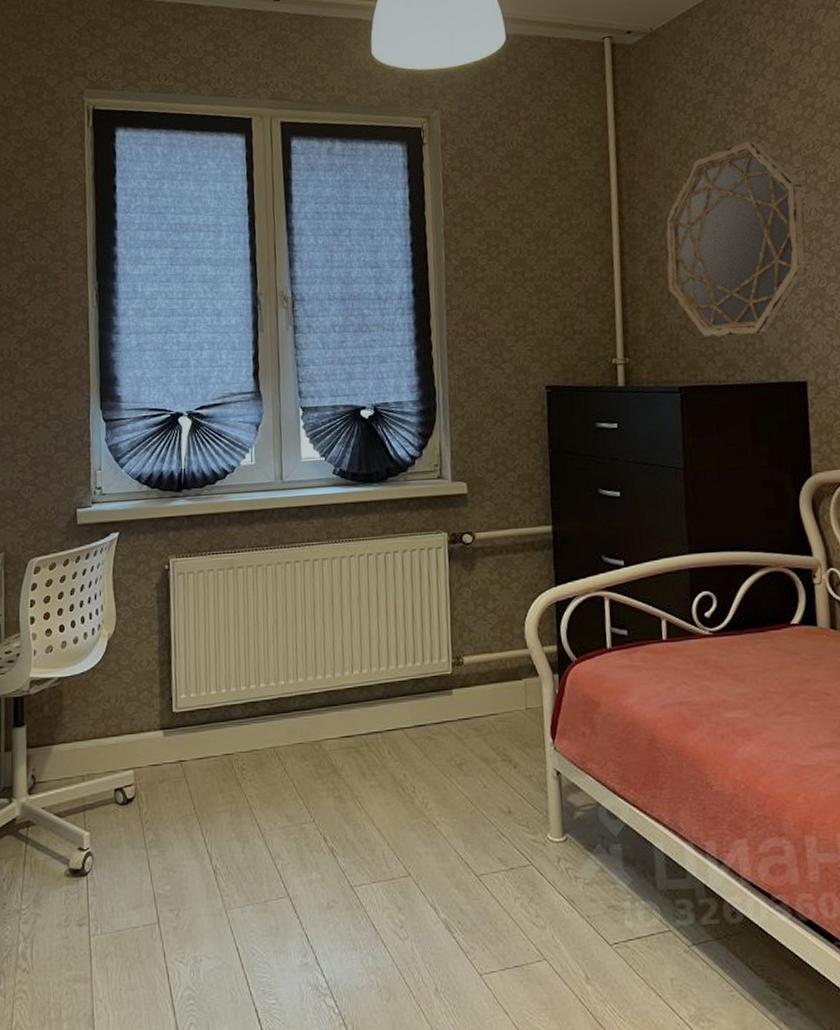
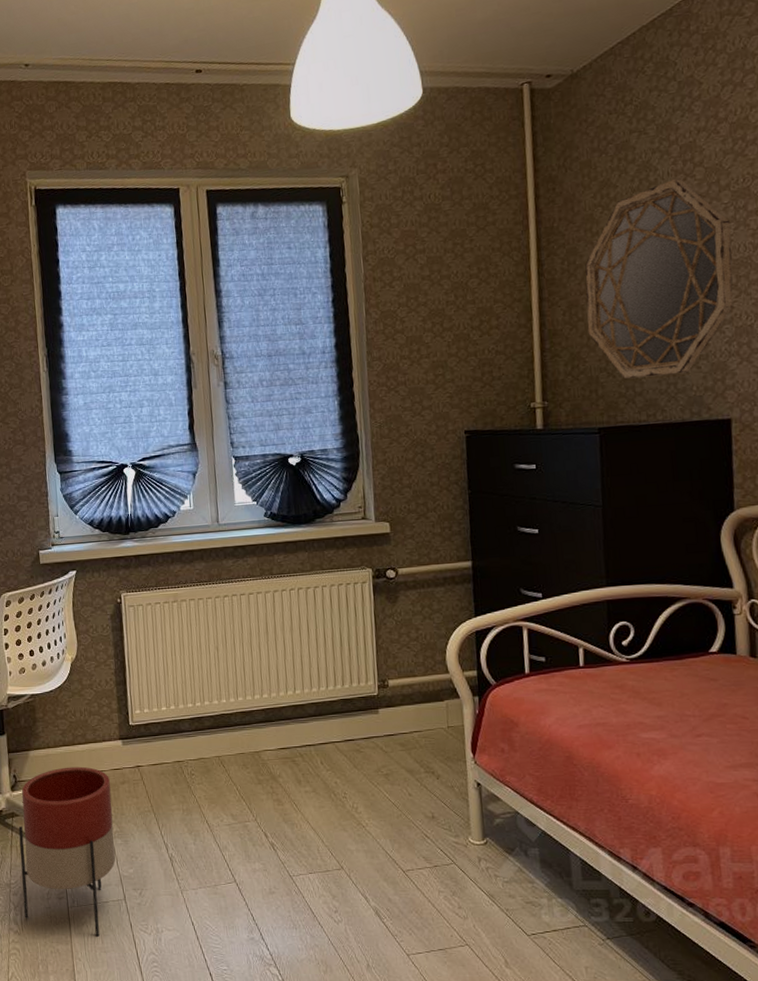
planter: none [34,763,149,971] -> present [18,766,116,937]

